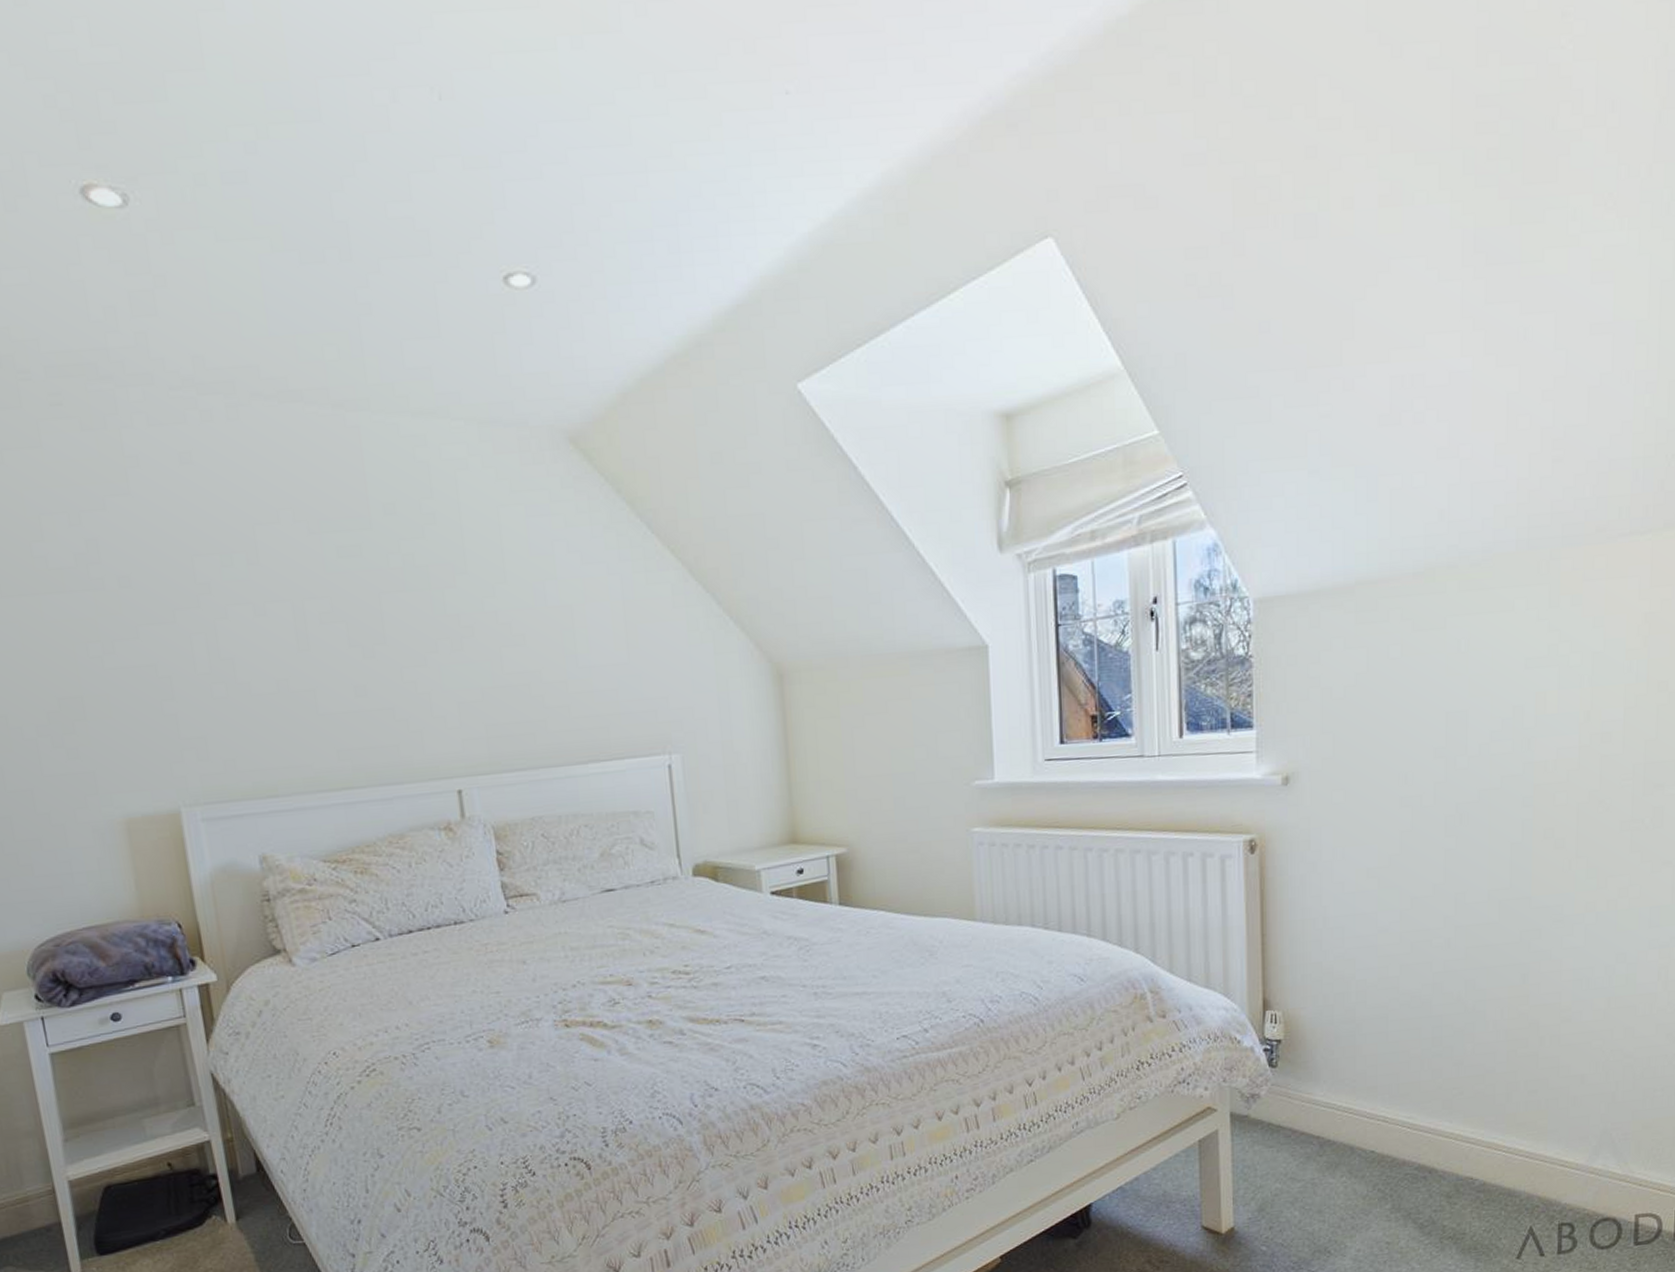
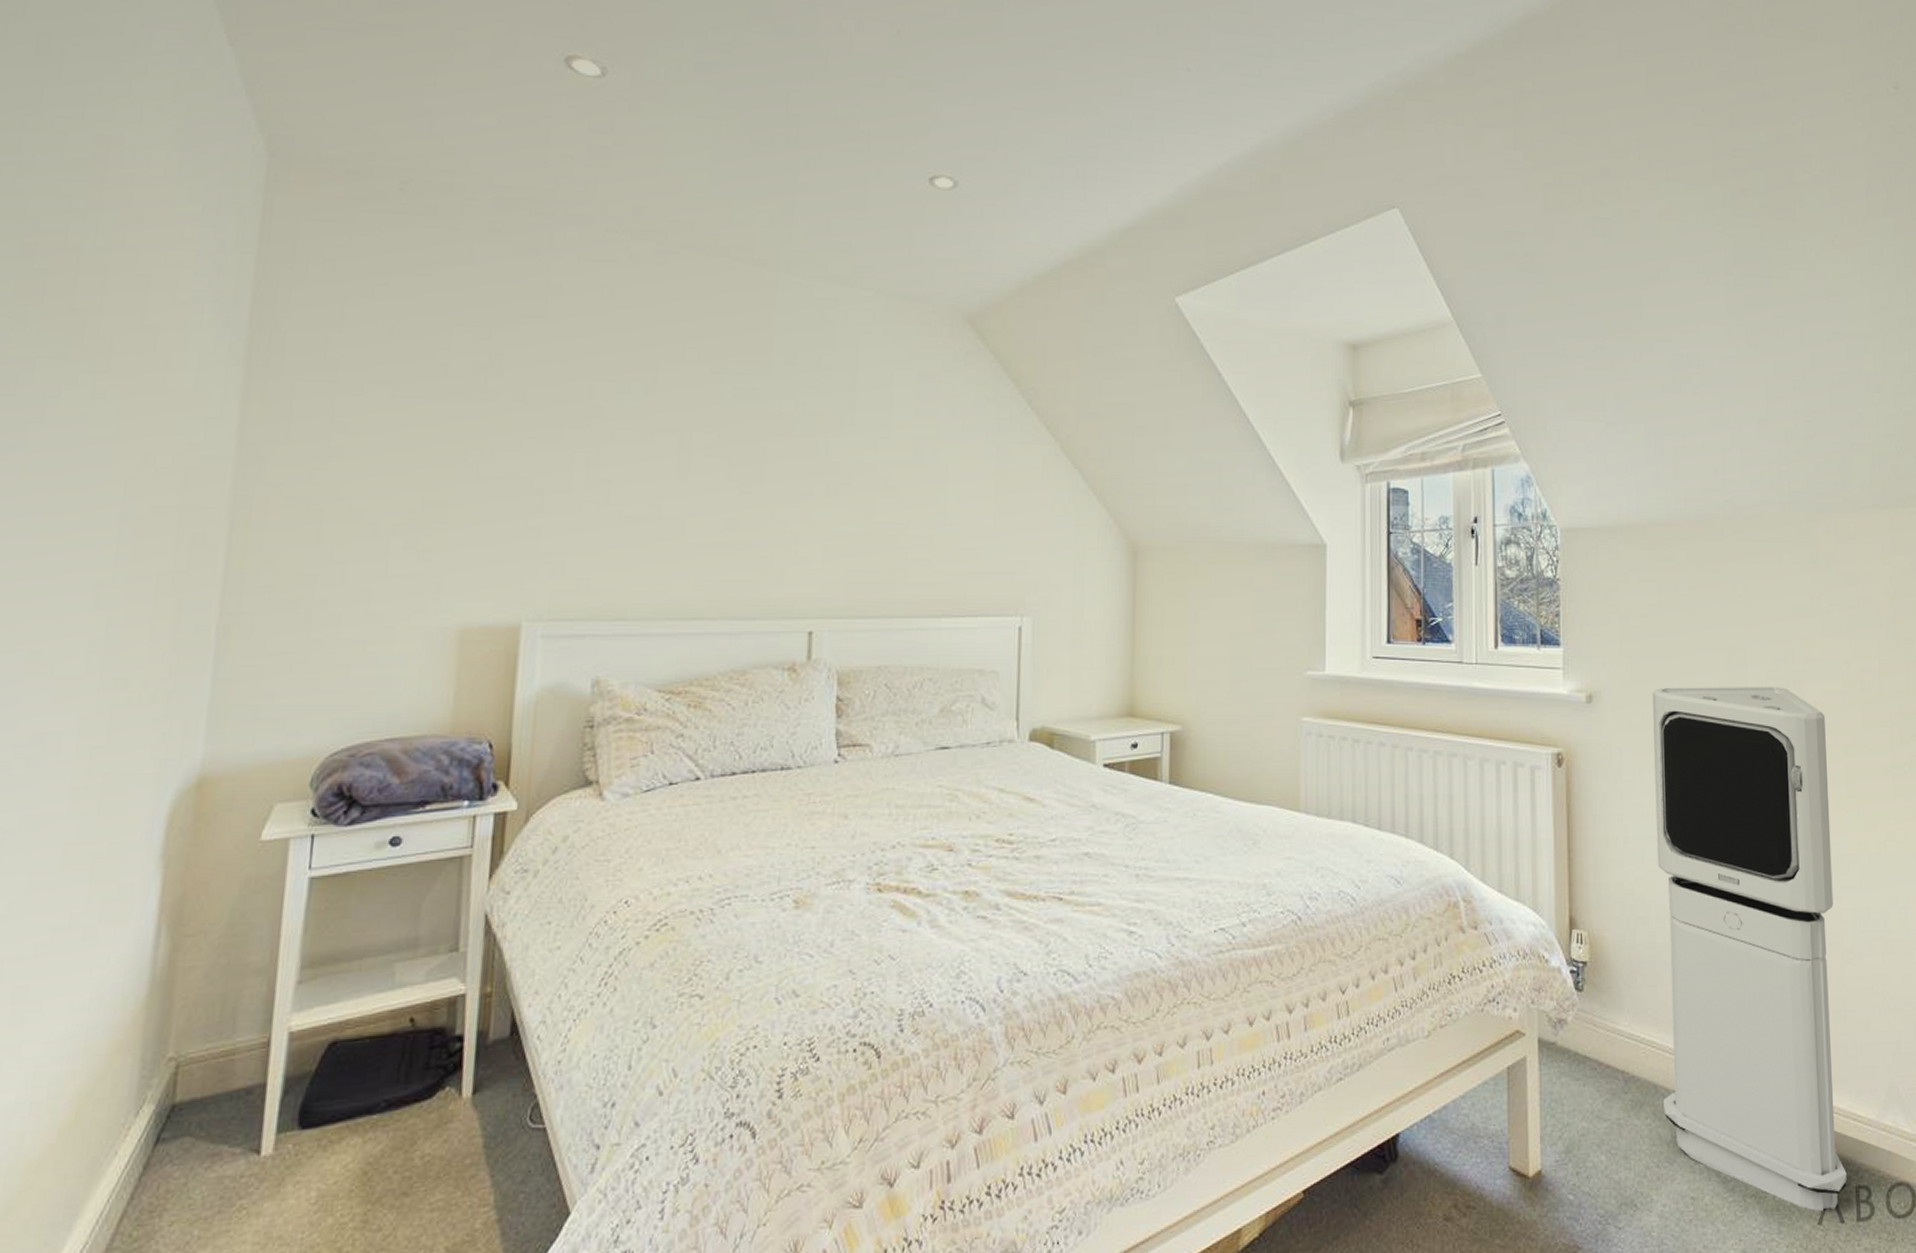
air purifier: none [1357,748,1556,1248] -> present [1652,687,1847,1212]

